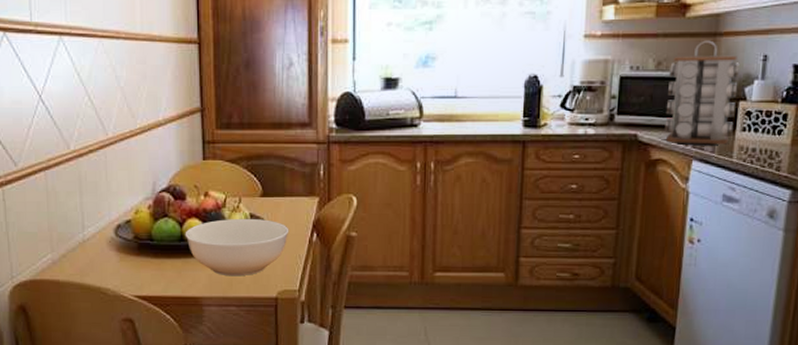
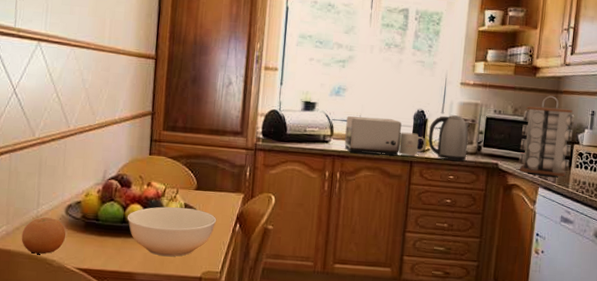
fruit: none [69,241,119,283] -> present [21,217,66,254]
toaster: none [438,90,509,137] -> present [344,116,402,156]
mug: none [506,105,542,133] -> present [398,132,426,156]
kettle: none [544,78,598,135] -> present [428,115,470,161]

